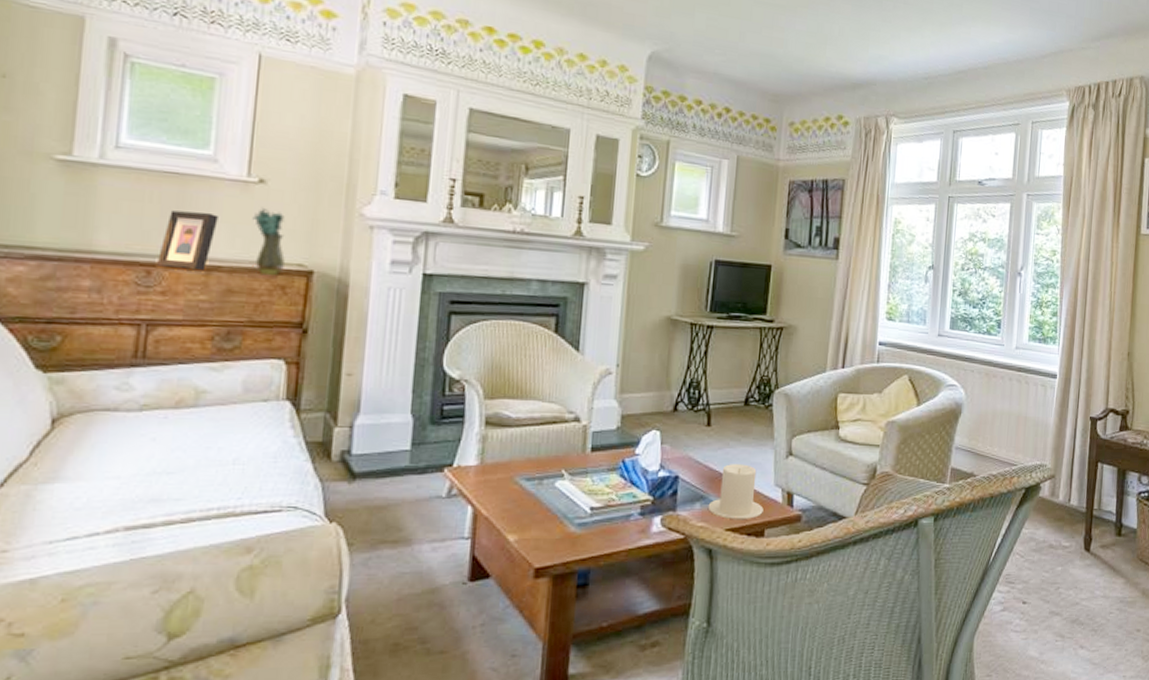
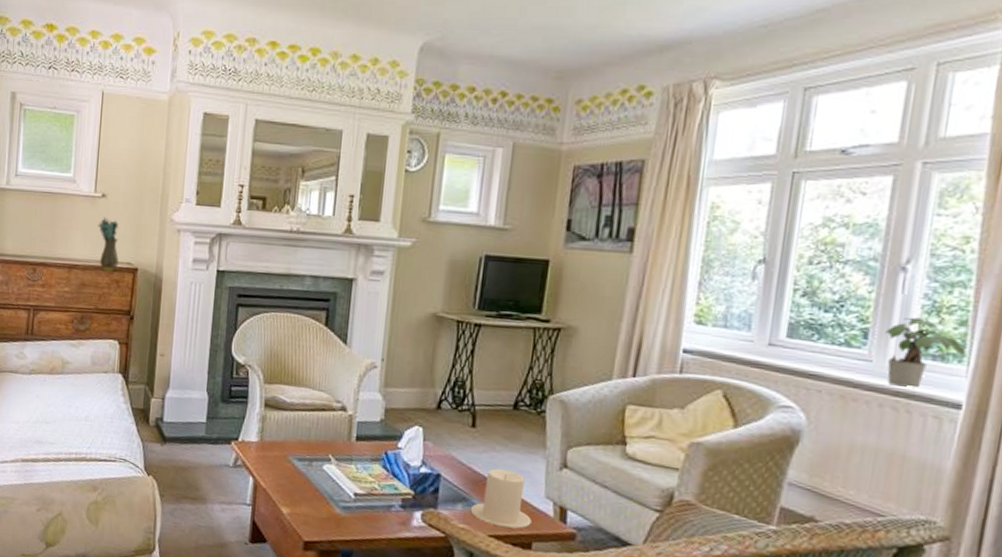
picture frame: present [157,210,218,271] -> none [40,222,76,269]
potted plant: none [1011,310,1057,364] -> present [885,317,966,388]

